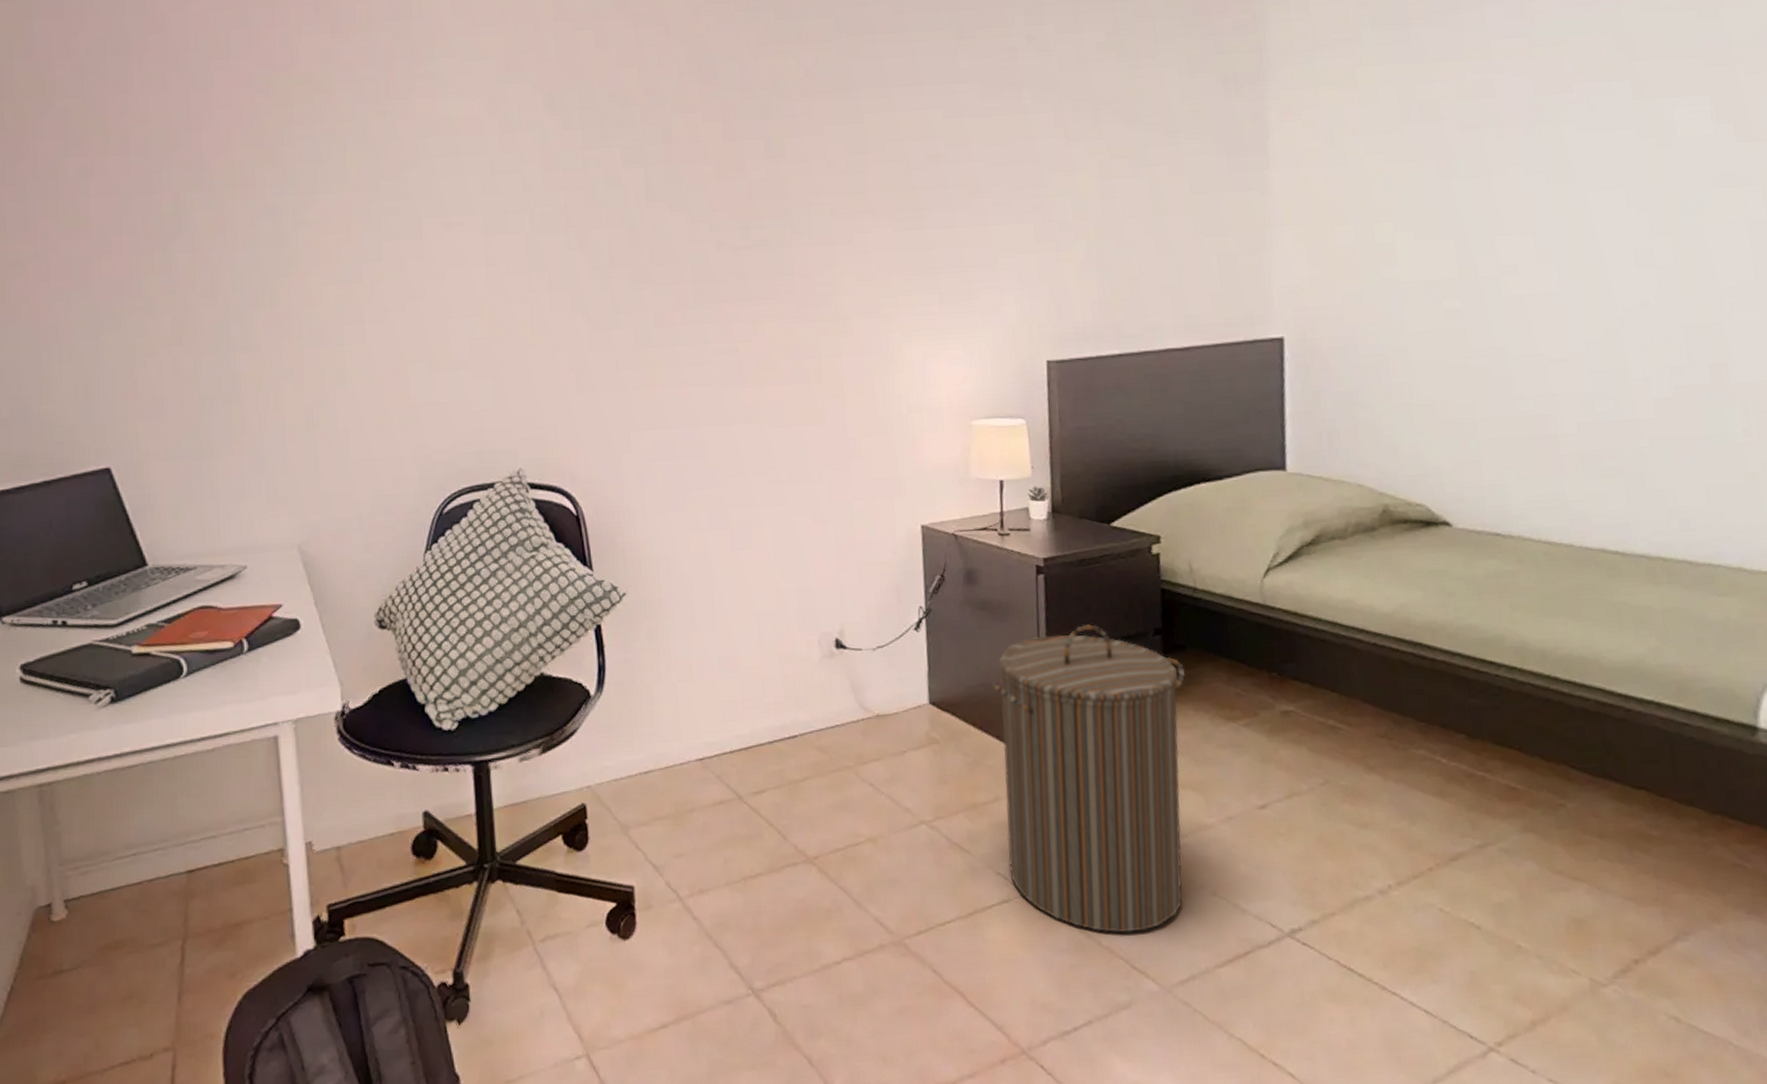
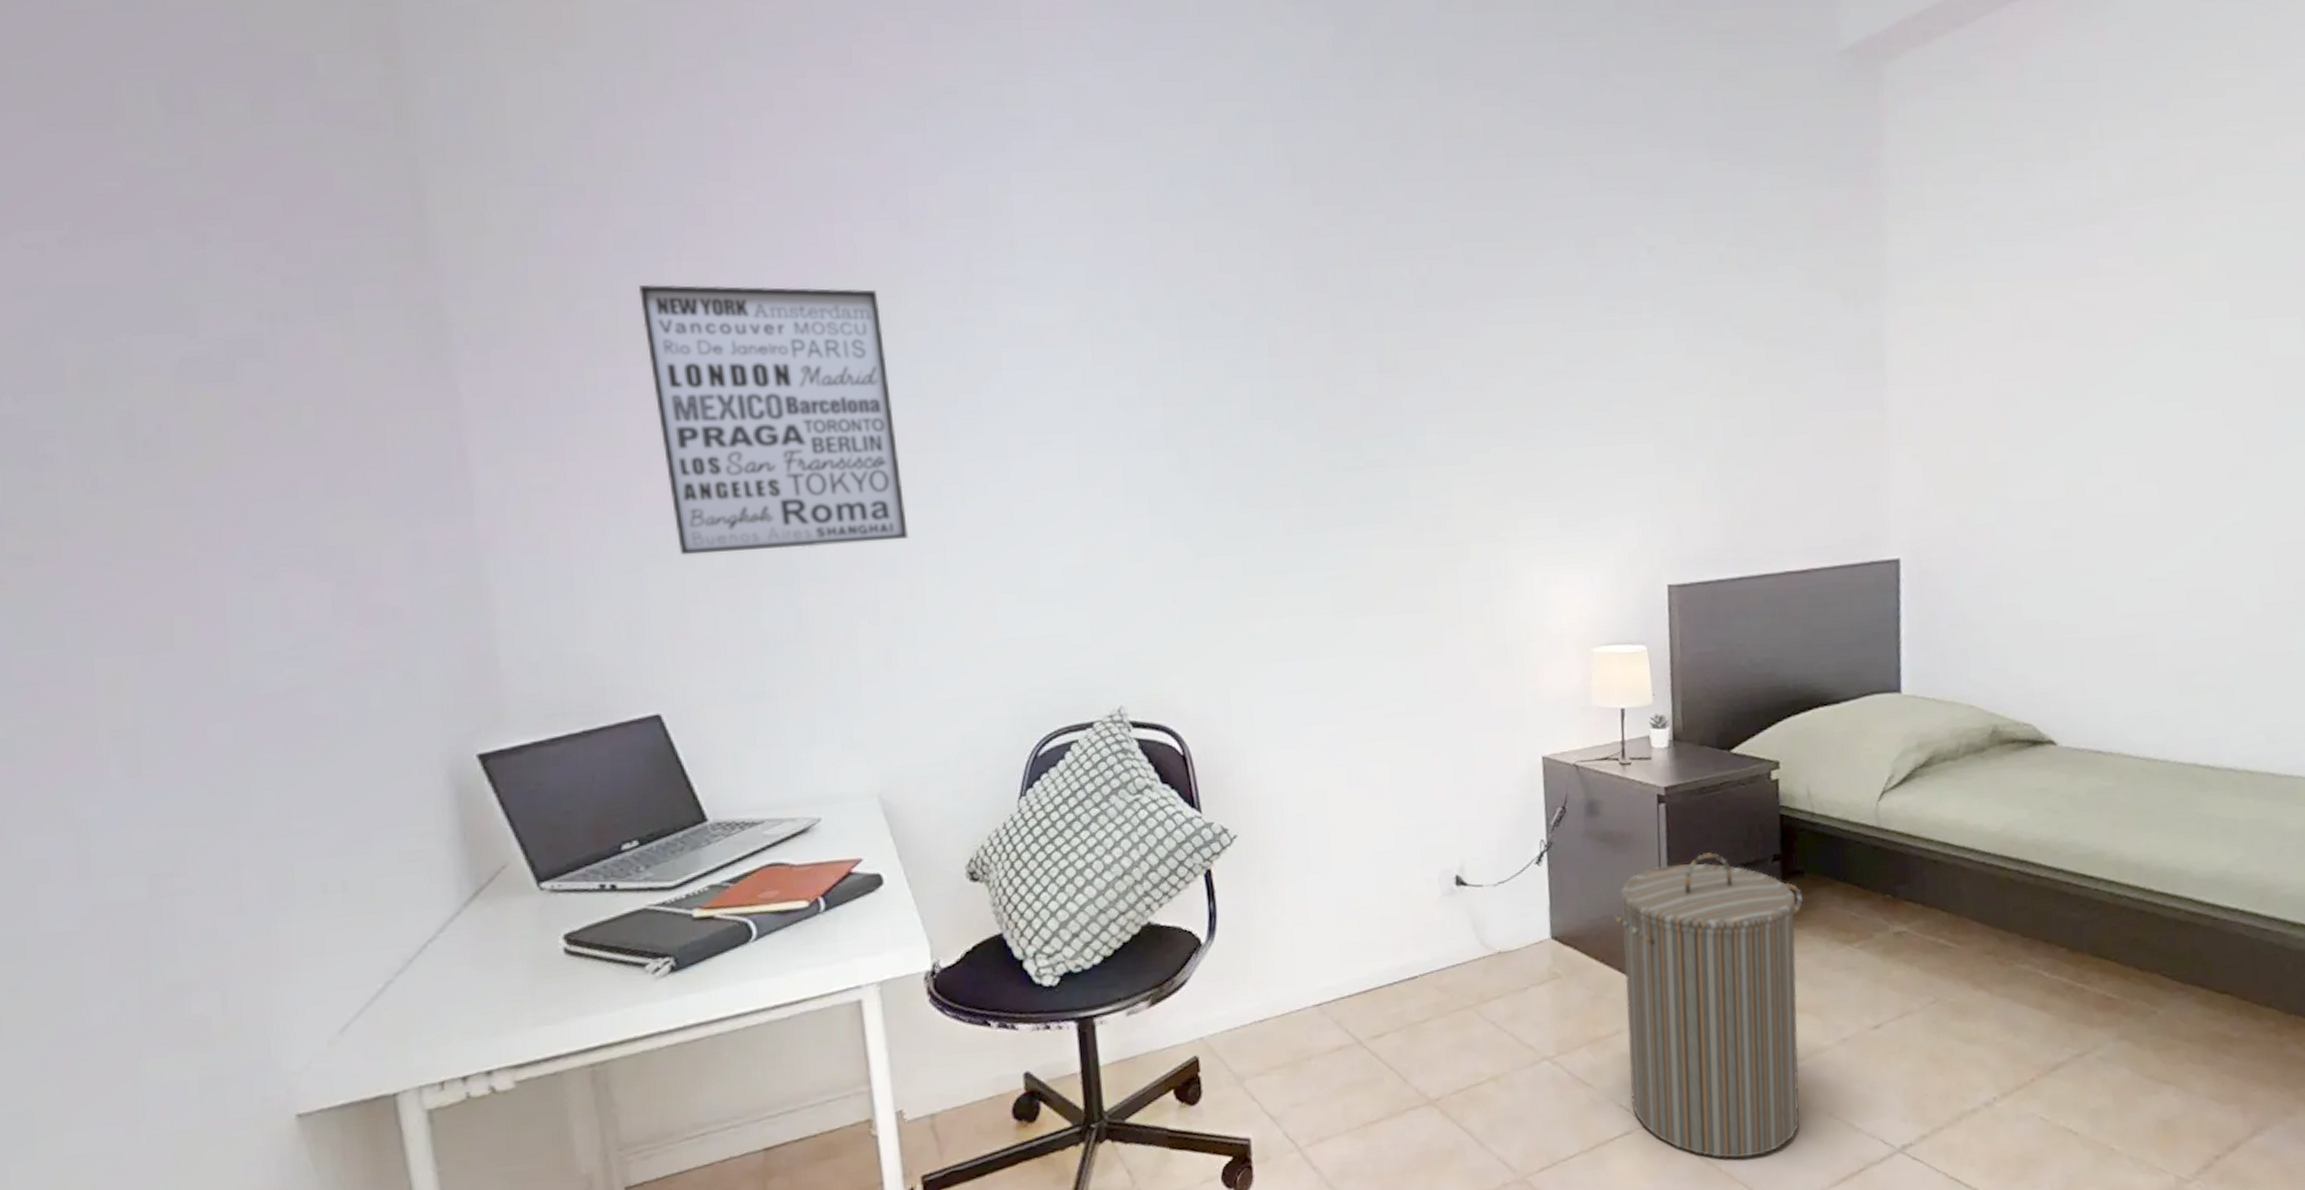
wall art: none [105,84,331,325] -> present [638,284,908,556]

